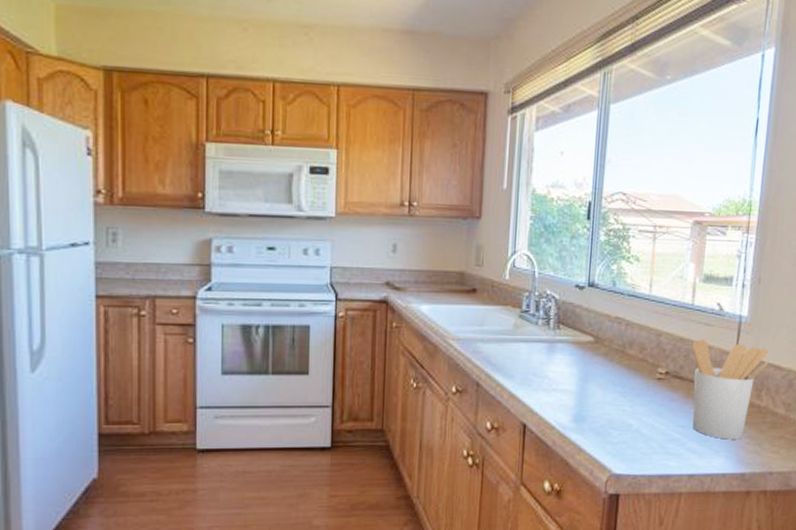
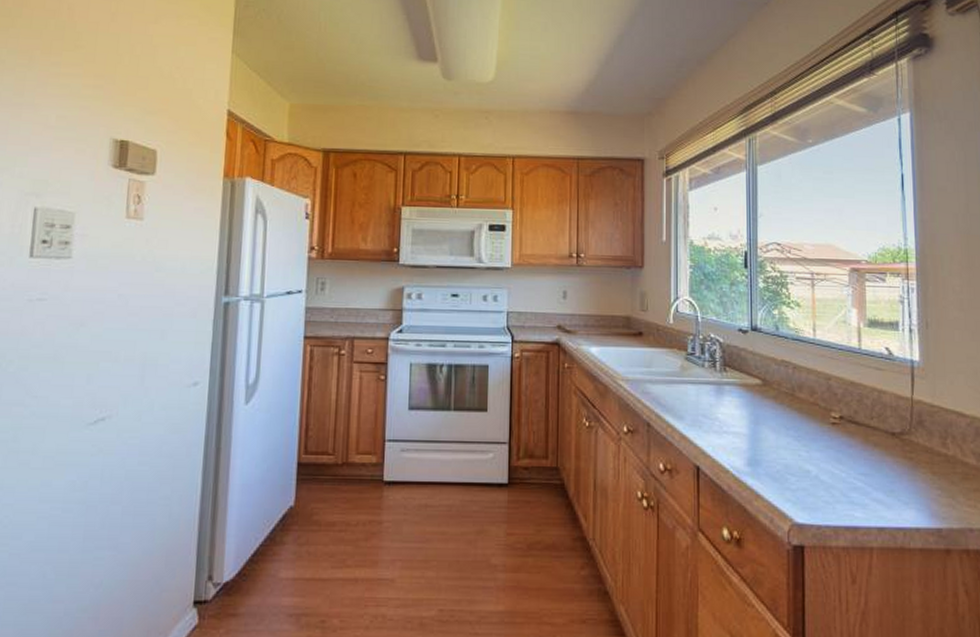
utensil holder: present [691,339,770,440] -> none [864,383,950,491]

